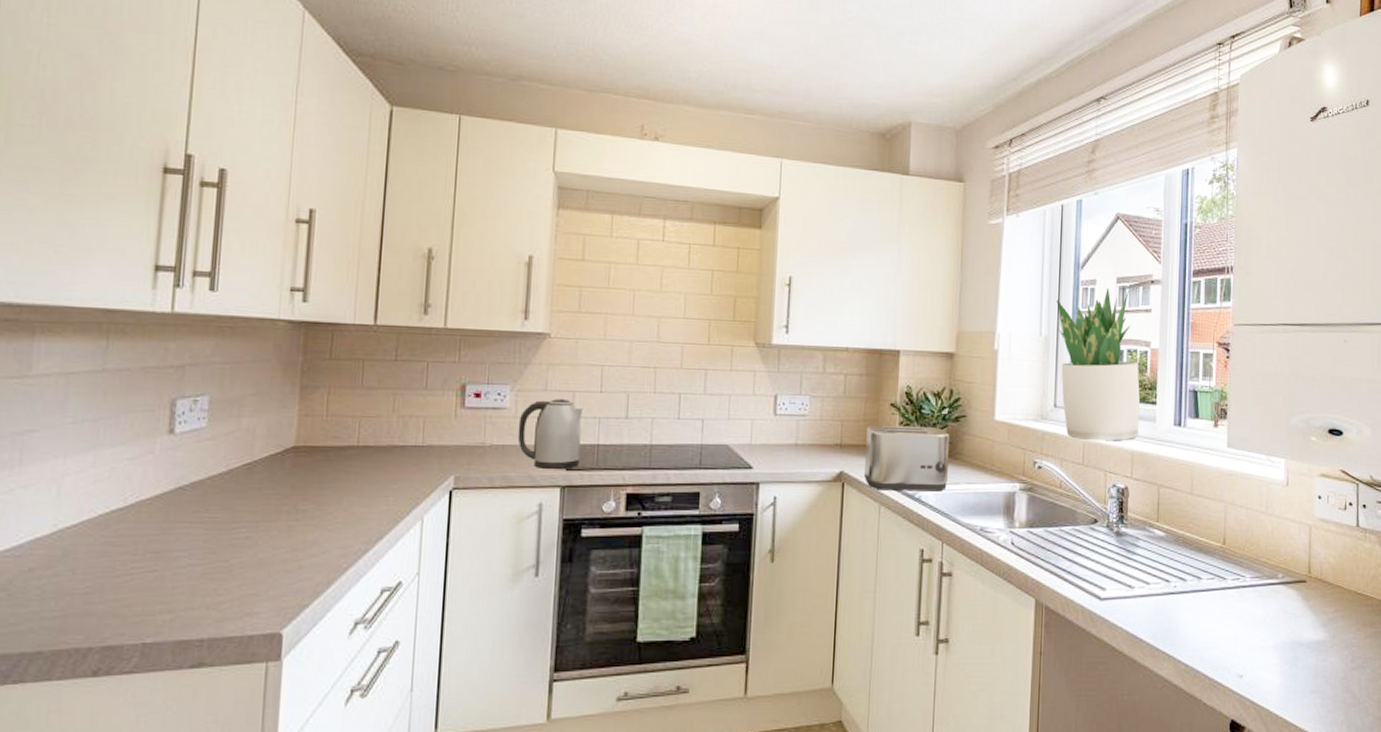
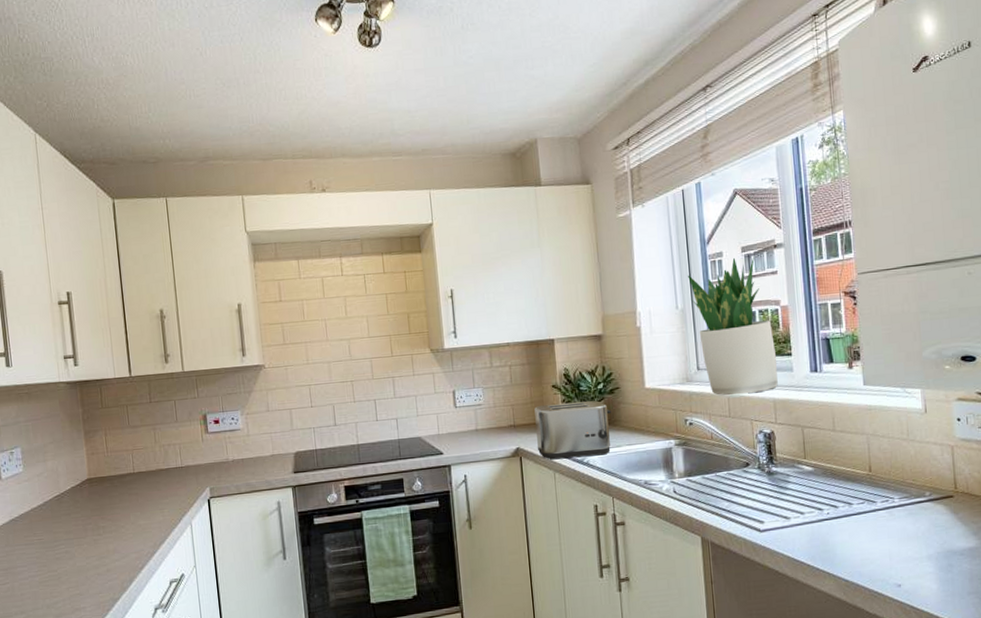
kettle: present [517,398,584,469] -> none [251,415,304,474]

